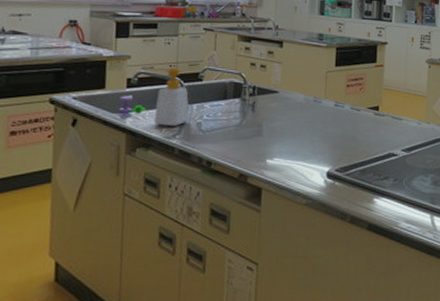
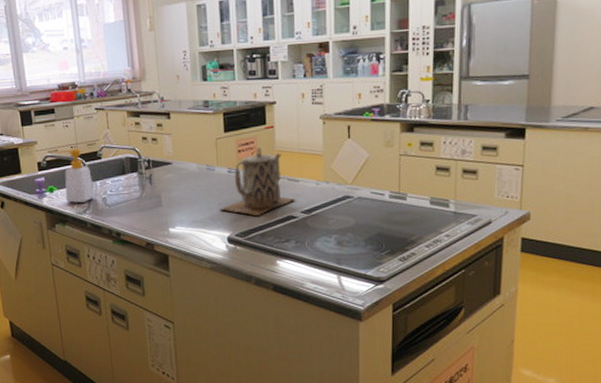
teapot: none [323,84,397,152] -> present [220,147,295,217]

